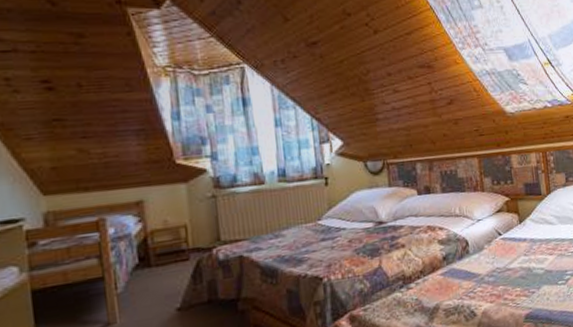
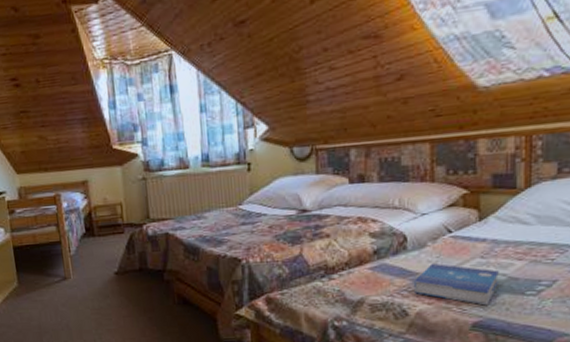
book: none [477,263,539,298] -> present [413,263,499,306]

